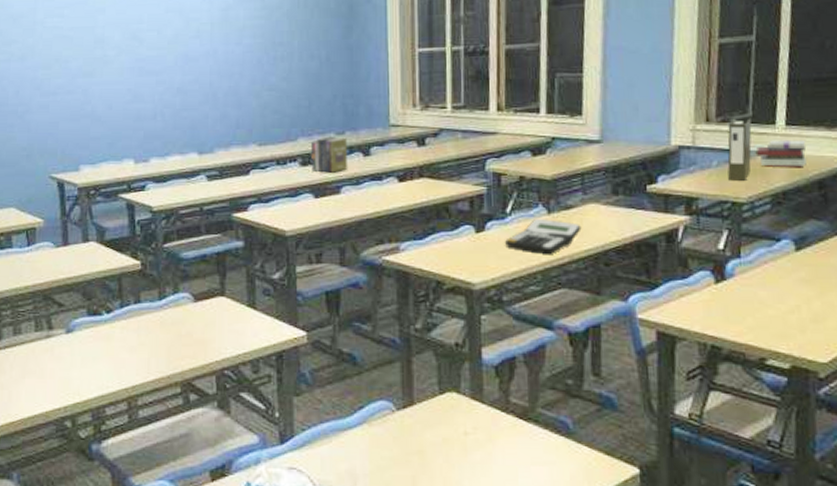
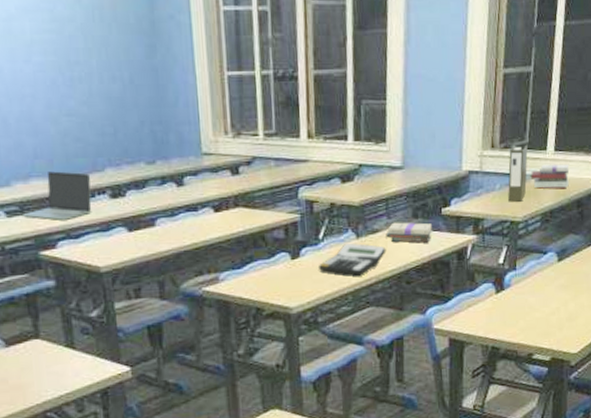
laptop: none [221,140,285,185] -> present [23,171,92,220]
books: present [310,136,348,173] -> none [119,166,162,205]
books: none [581,198,635,222] -> present [386,222,432,243]

